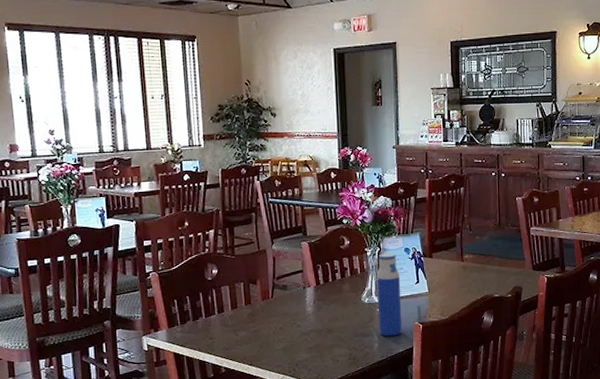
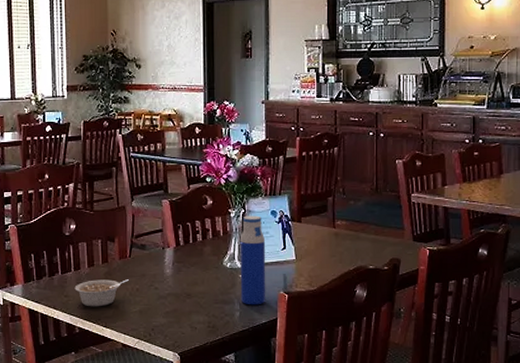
legume: none [219,318,272,347] -> present [74,278,129,307]

